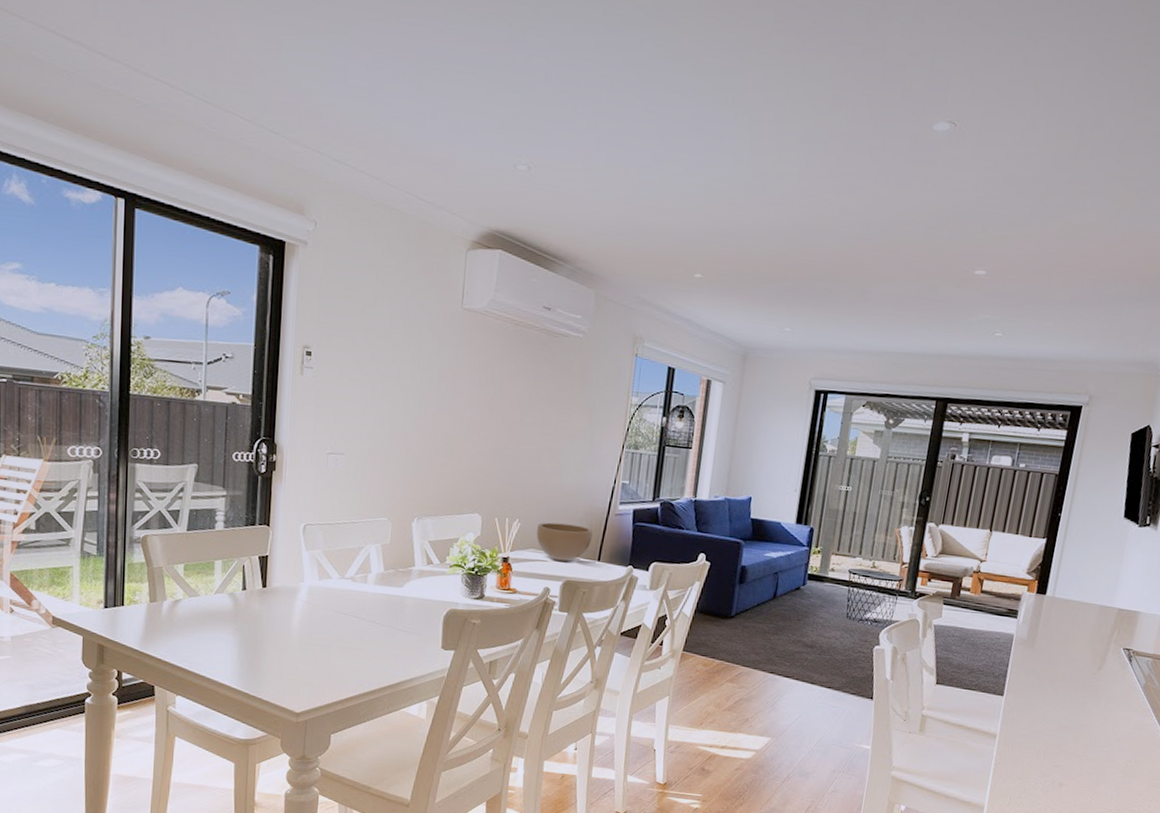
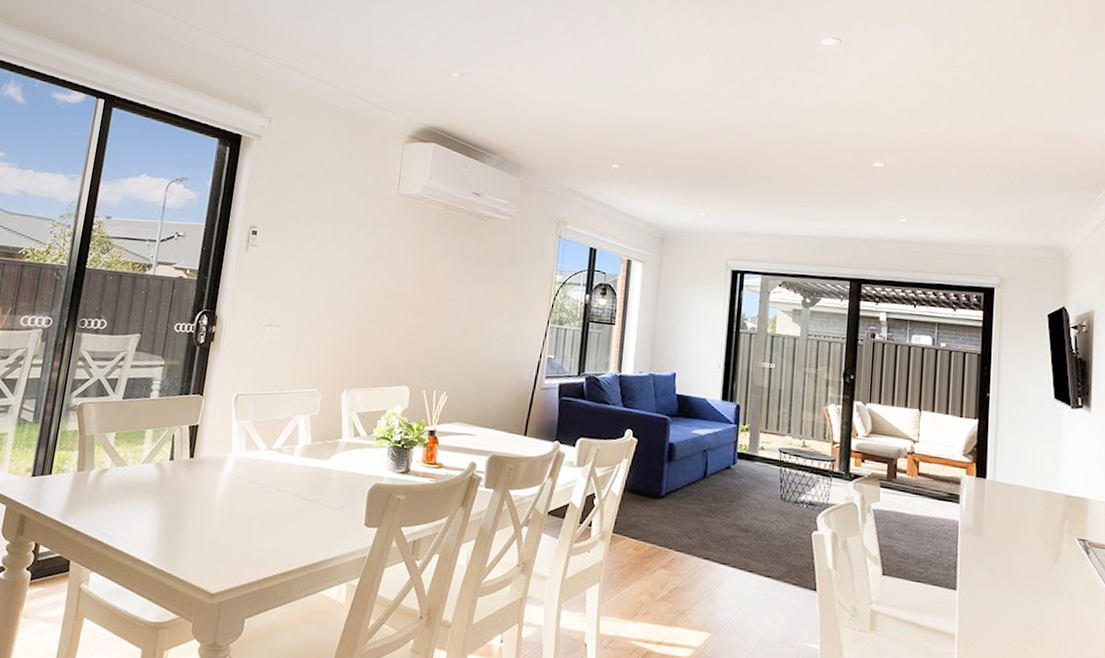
bowl: present [536,522,593,562] -> none [463,395,519,436]

